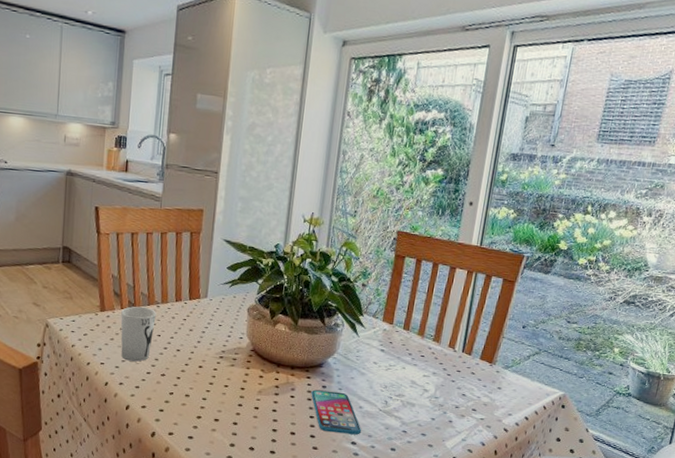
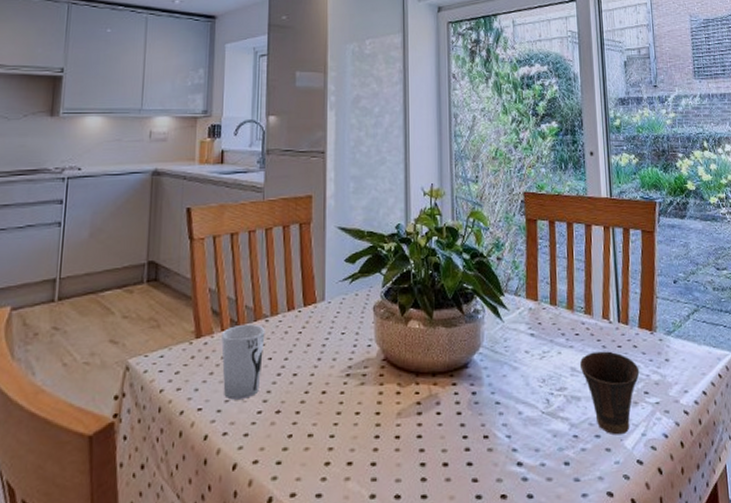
smartphone: present [311,389,362,435] -> none [460,397,527,455]
cup: none [419,372,473,437] -> present [579,351,640,435]

